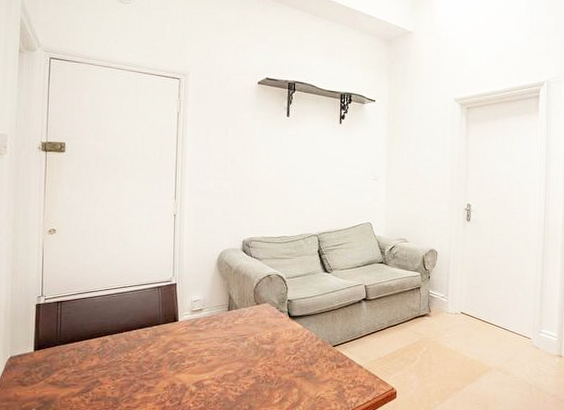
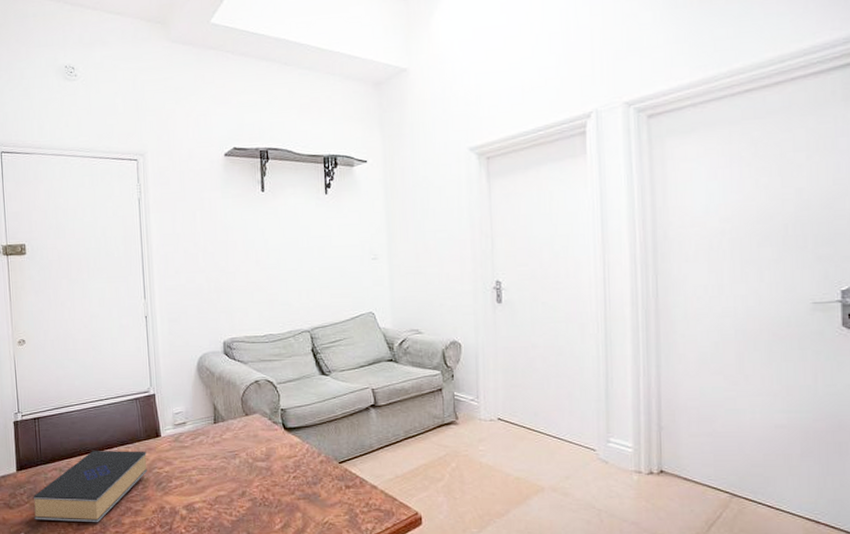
book: none [47,333,164,399] -> present [32,451,148,523]

